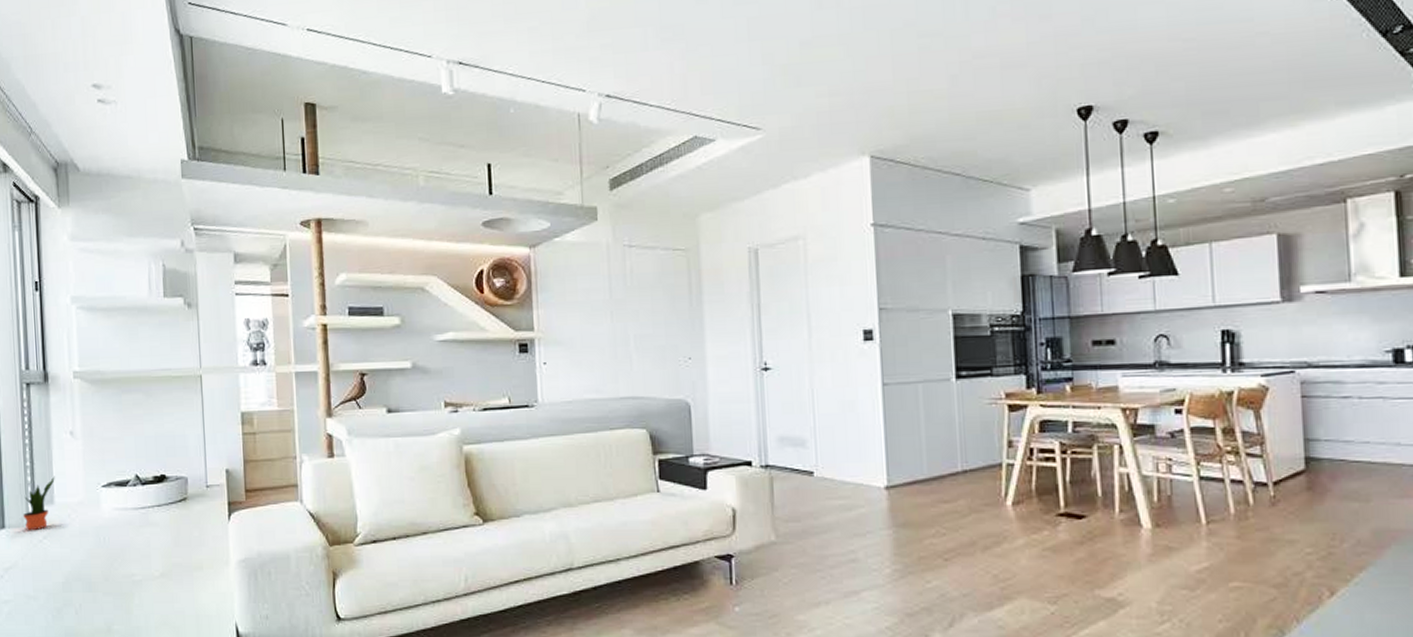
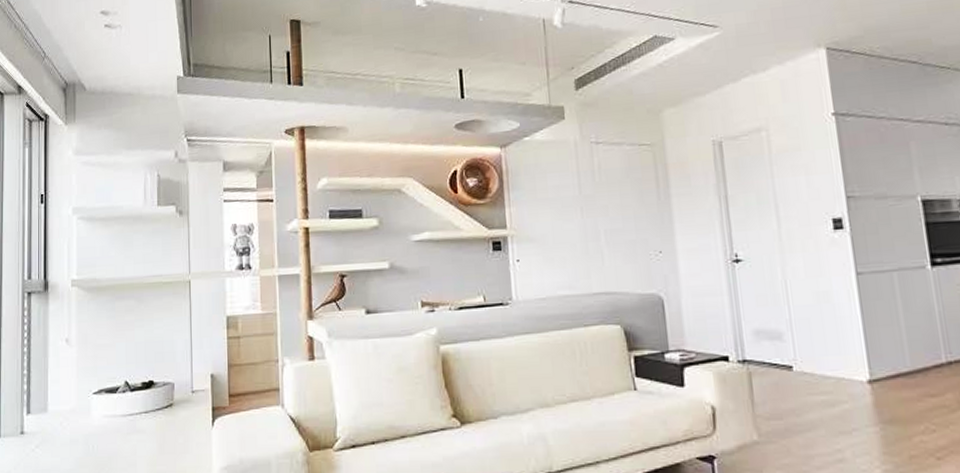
potted plant: present [23,476,55,530] -> none [17,384,50,439]

